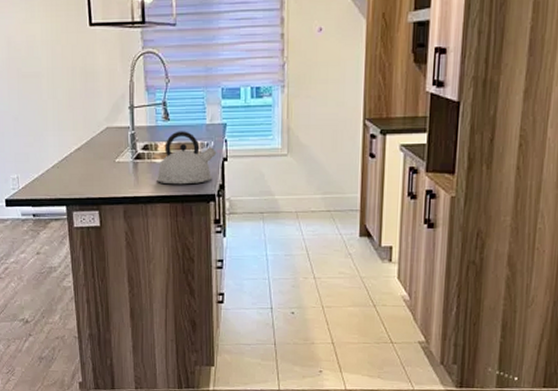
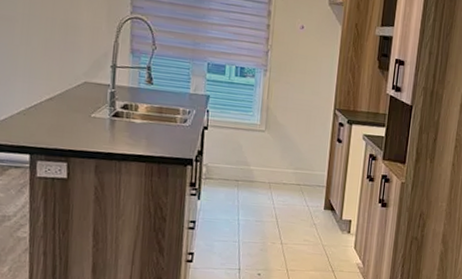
kettle: present [157,131,217,185] -> none [134,95,198,148]

